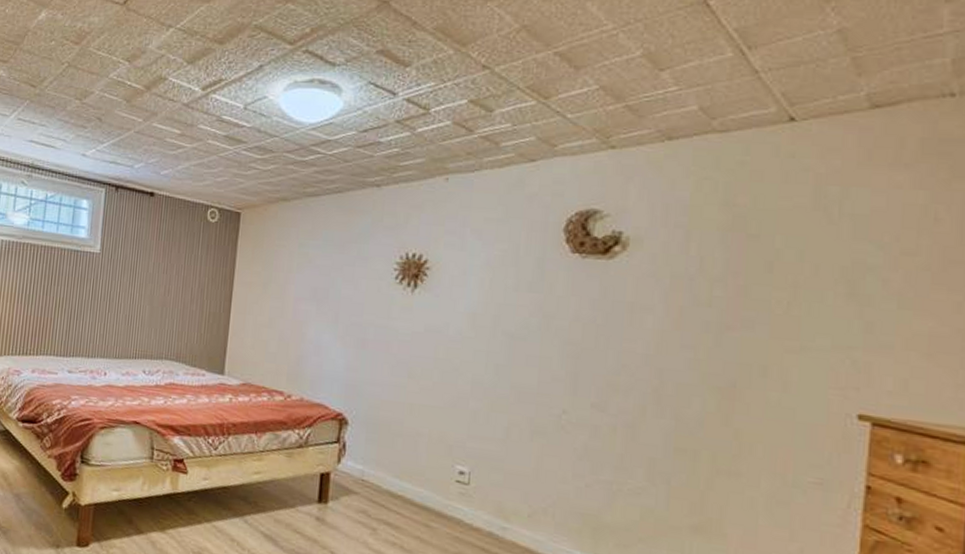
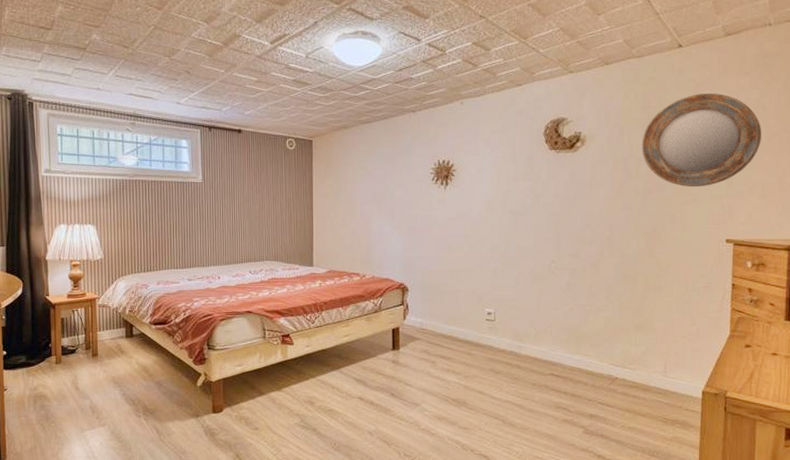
home mirror: none [718,190,930,330] -> present [641,93,761,187]

